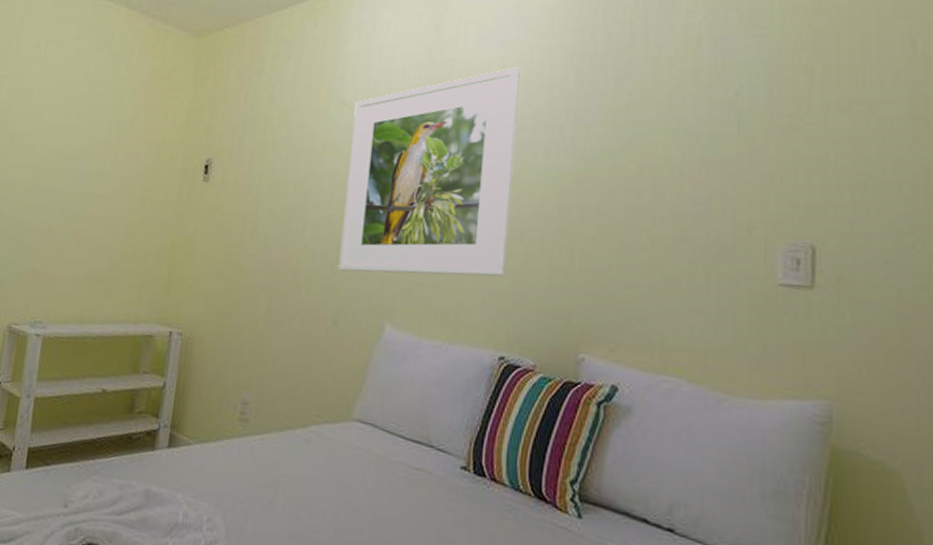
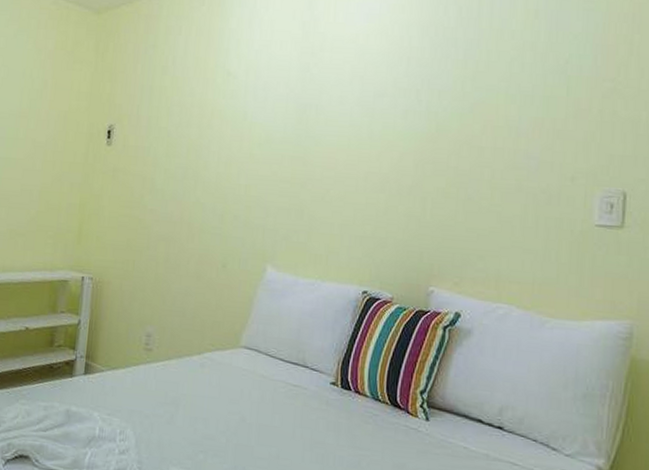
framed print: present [339,67,520,277] -> none [227,39,383,224]

